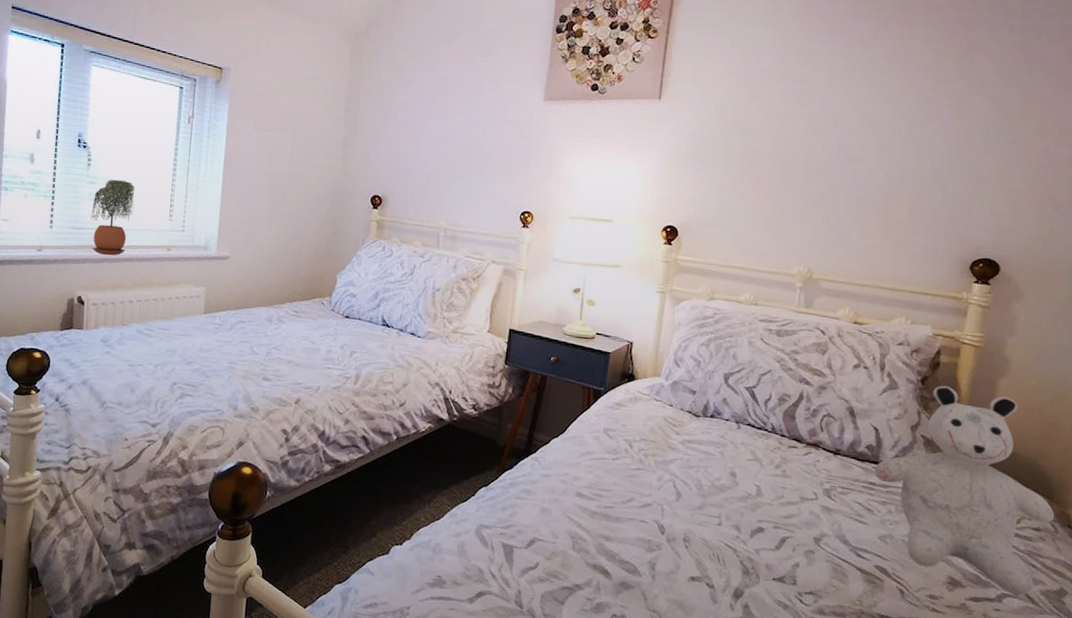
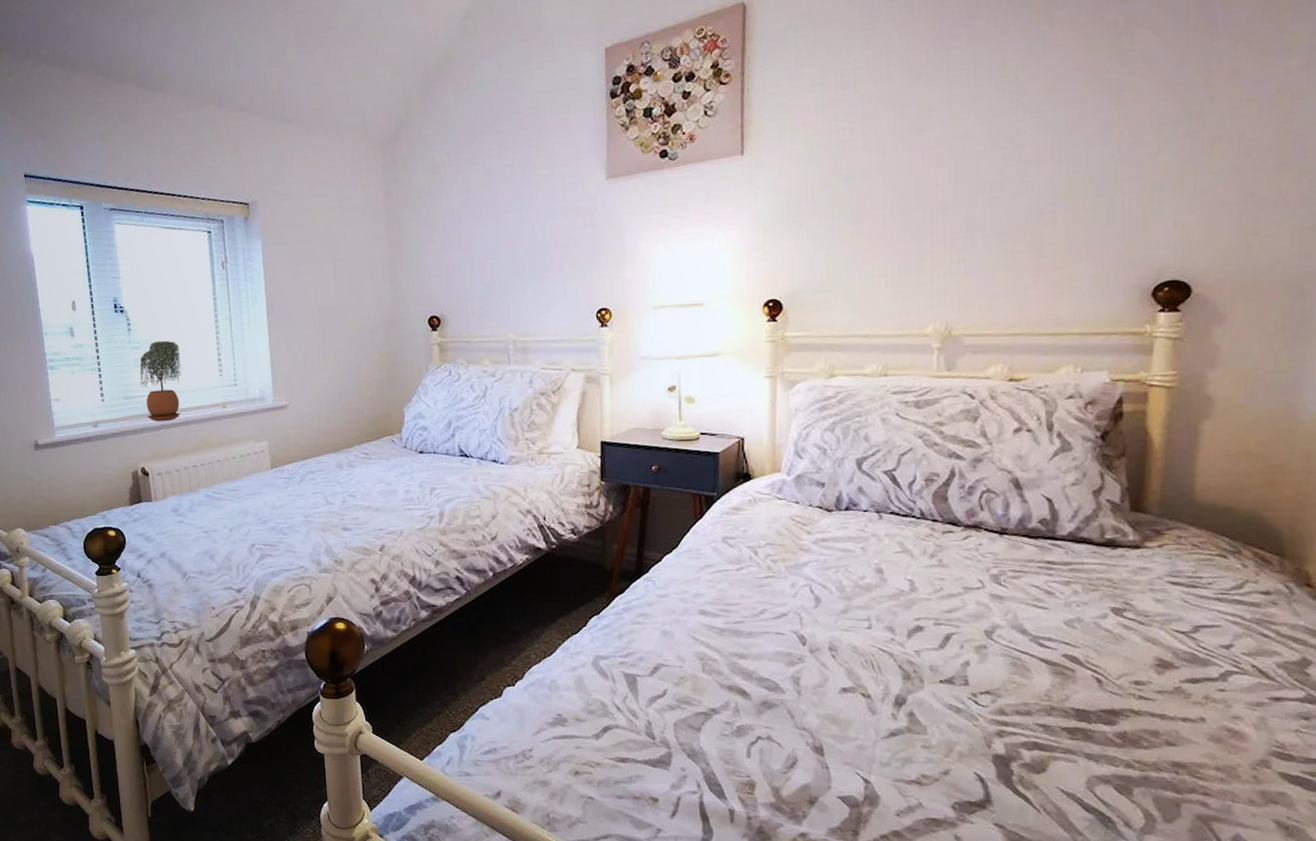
stuffed animal: present [874,386,1055,595] -> none [1051,439,1288,670]

